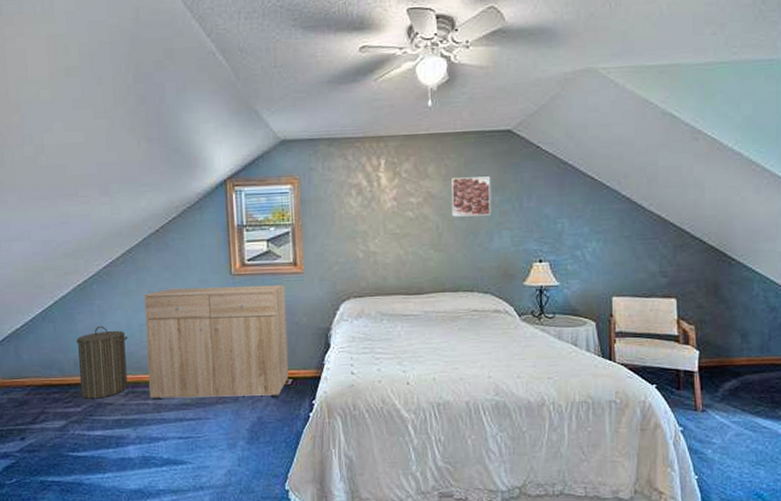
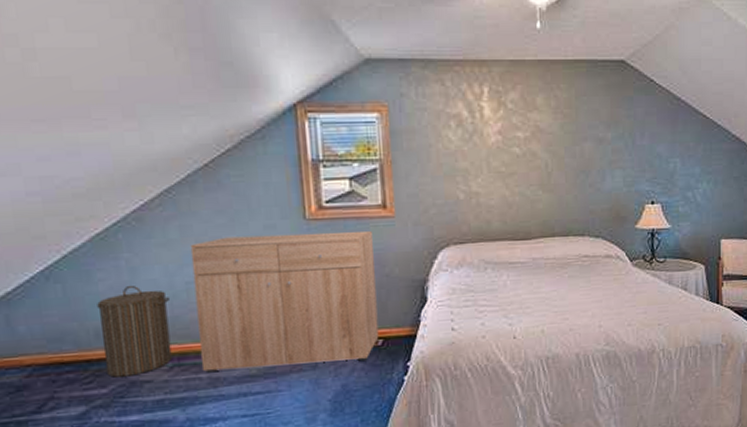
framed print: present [450,176,491,217] -> none [560,110,604,154]

